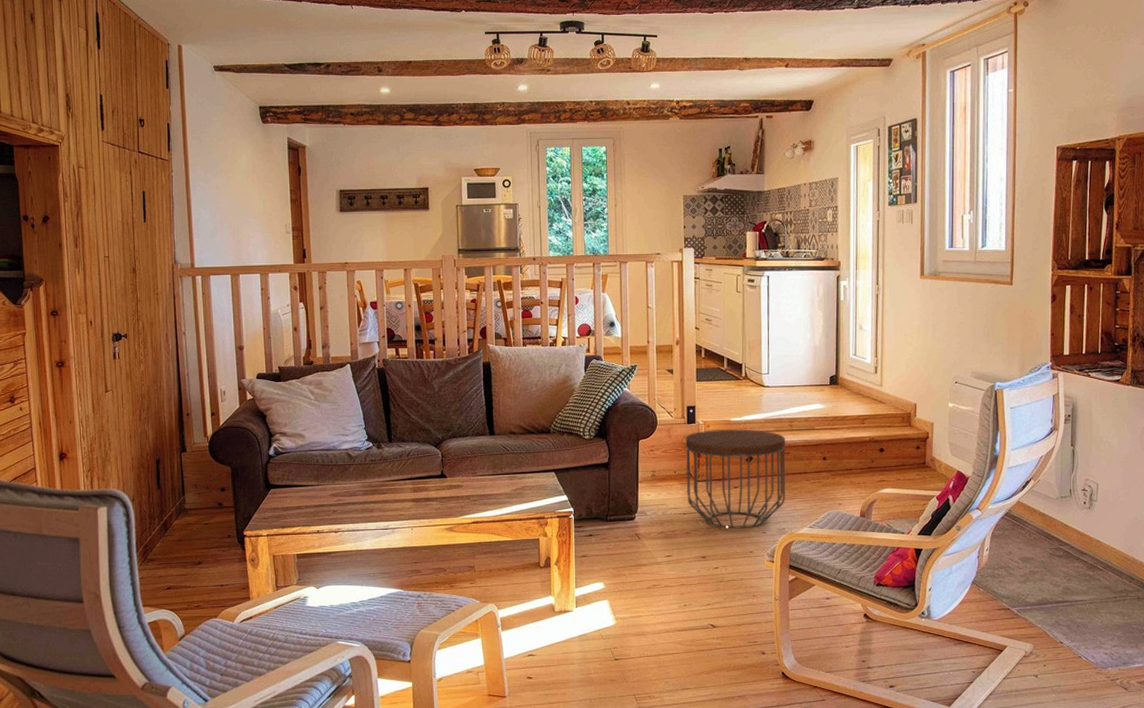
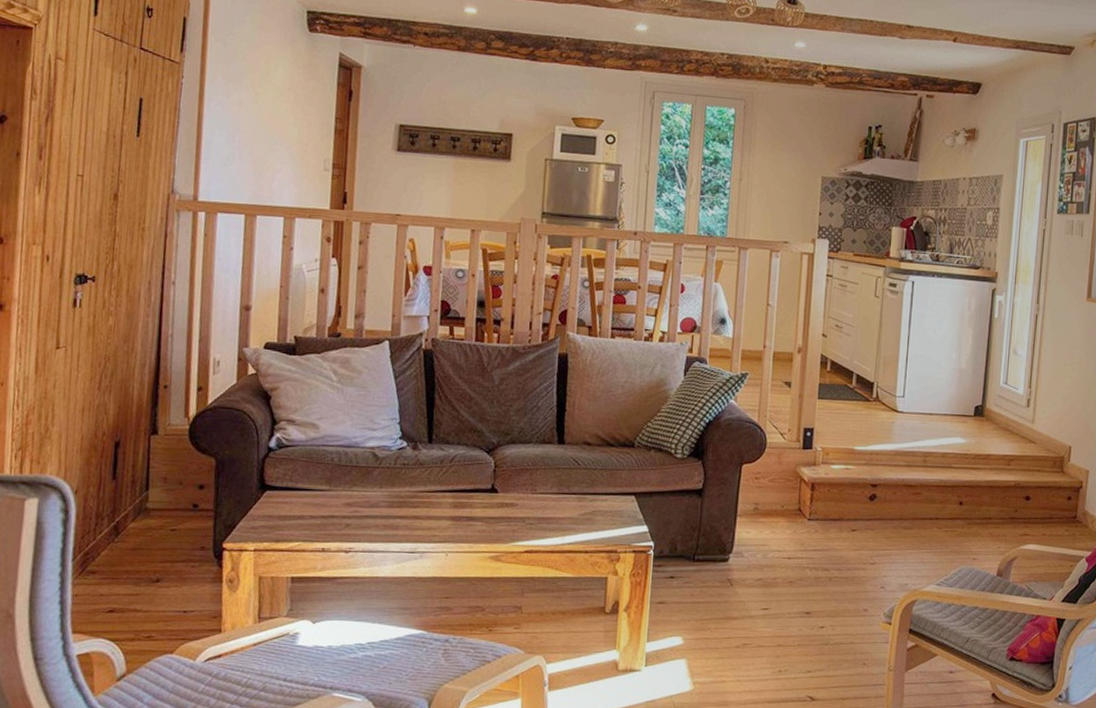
side table: present [685,429,786,529] -> none [794,459,917,582]

